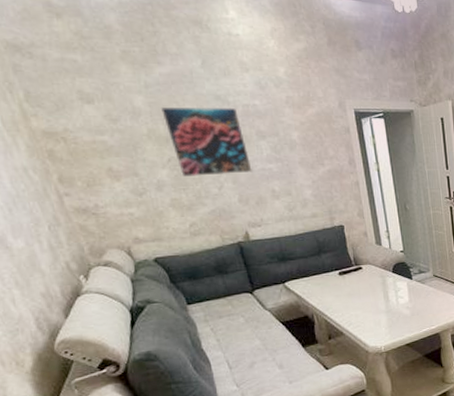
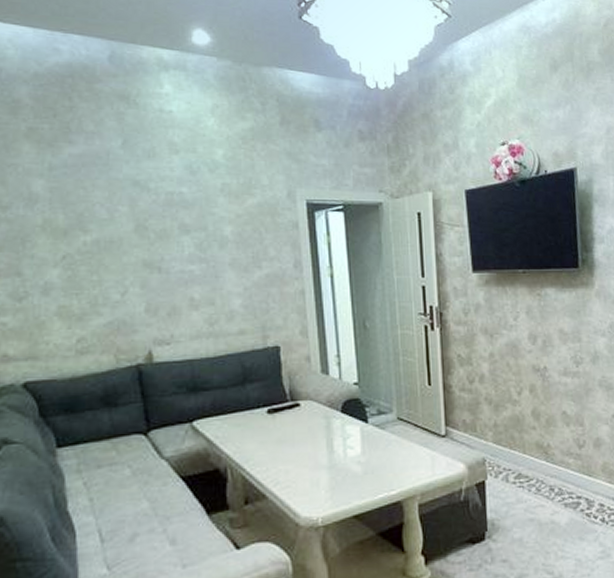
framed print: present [161,107,252,177] -> none [64,193,168,278]

